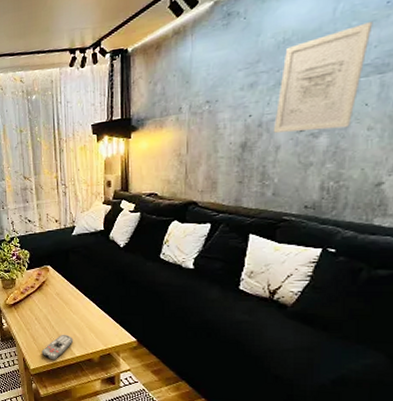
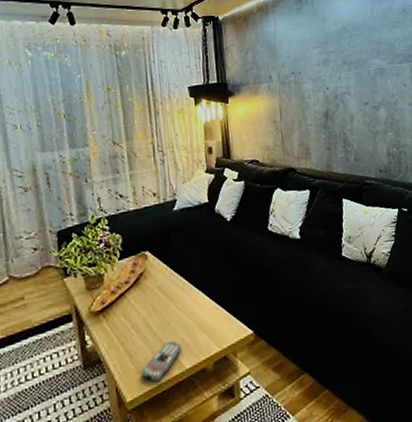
wall art: present [274,22,373,133] -> none [345,23,398,104]

